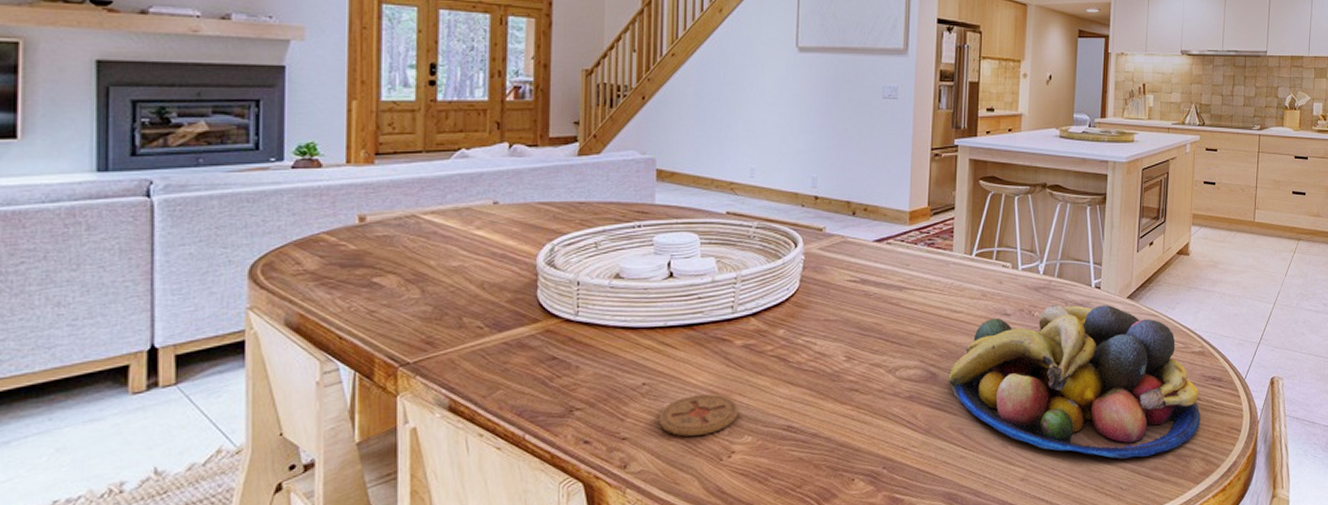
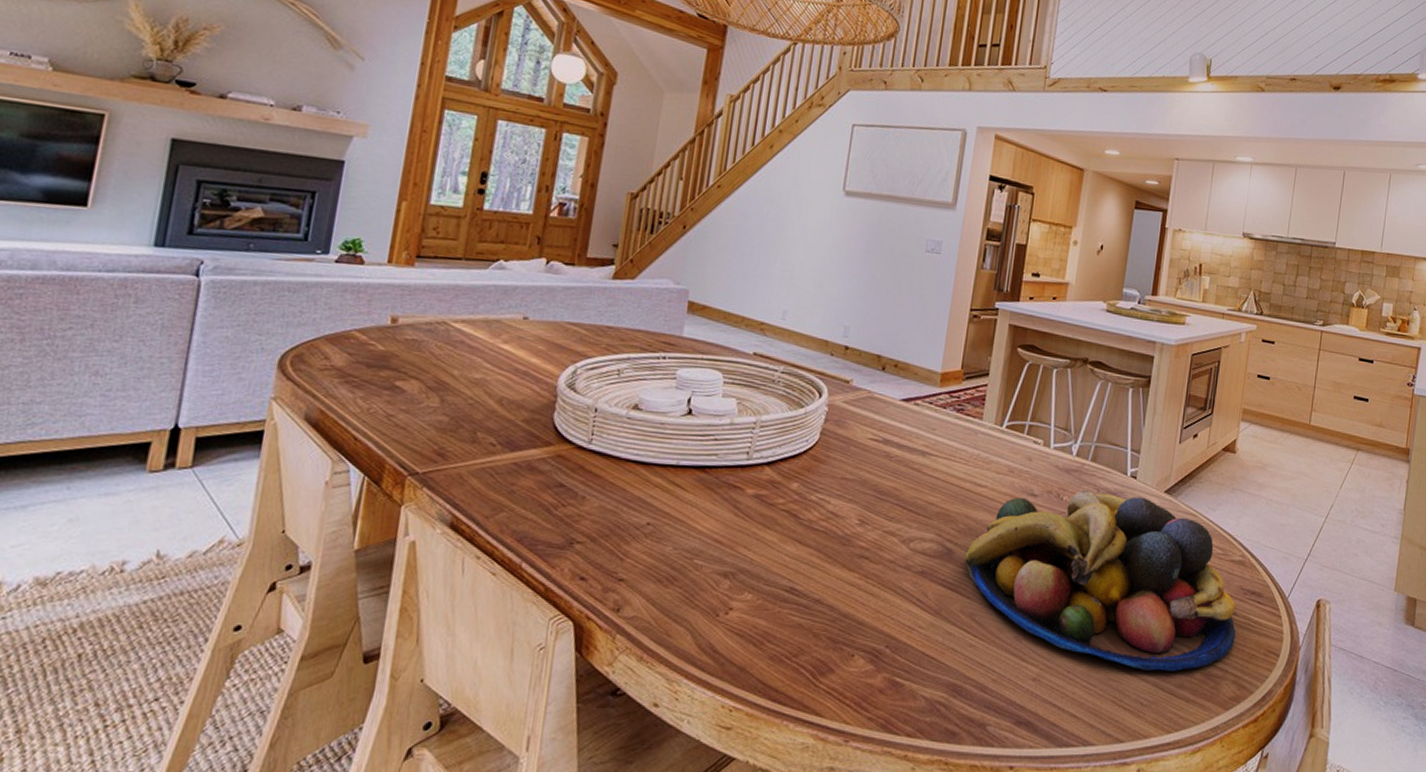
coaster: present [658,394,738,437] -> none [658,542,742,586]

